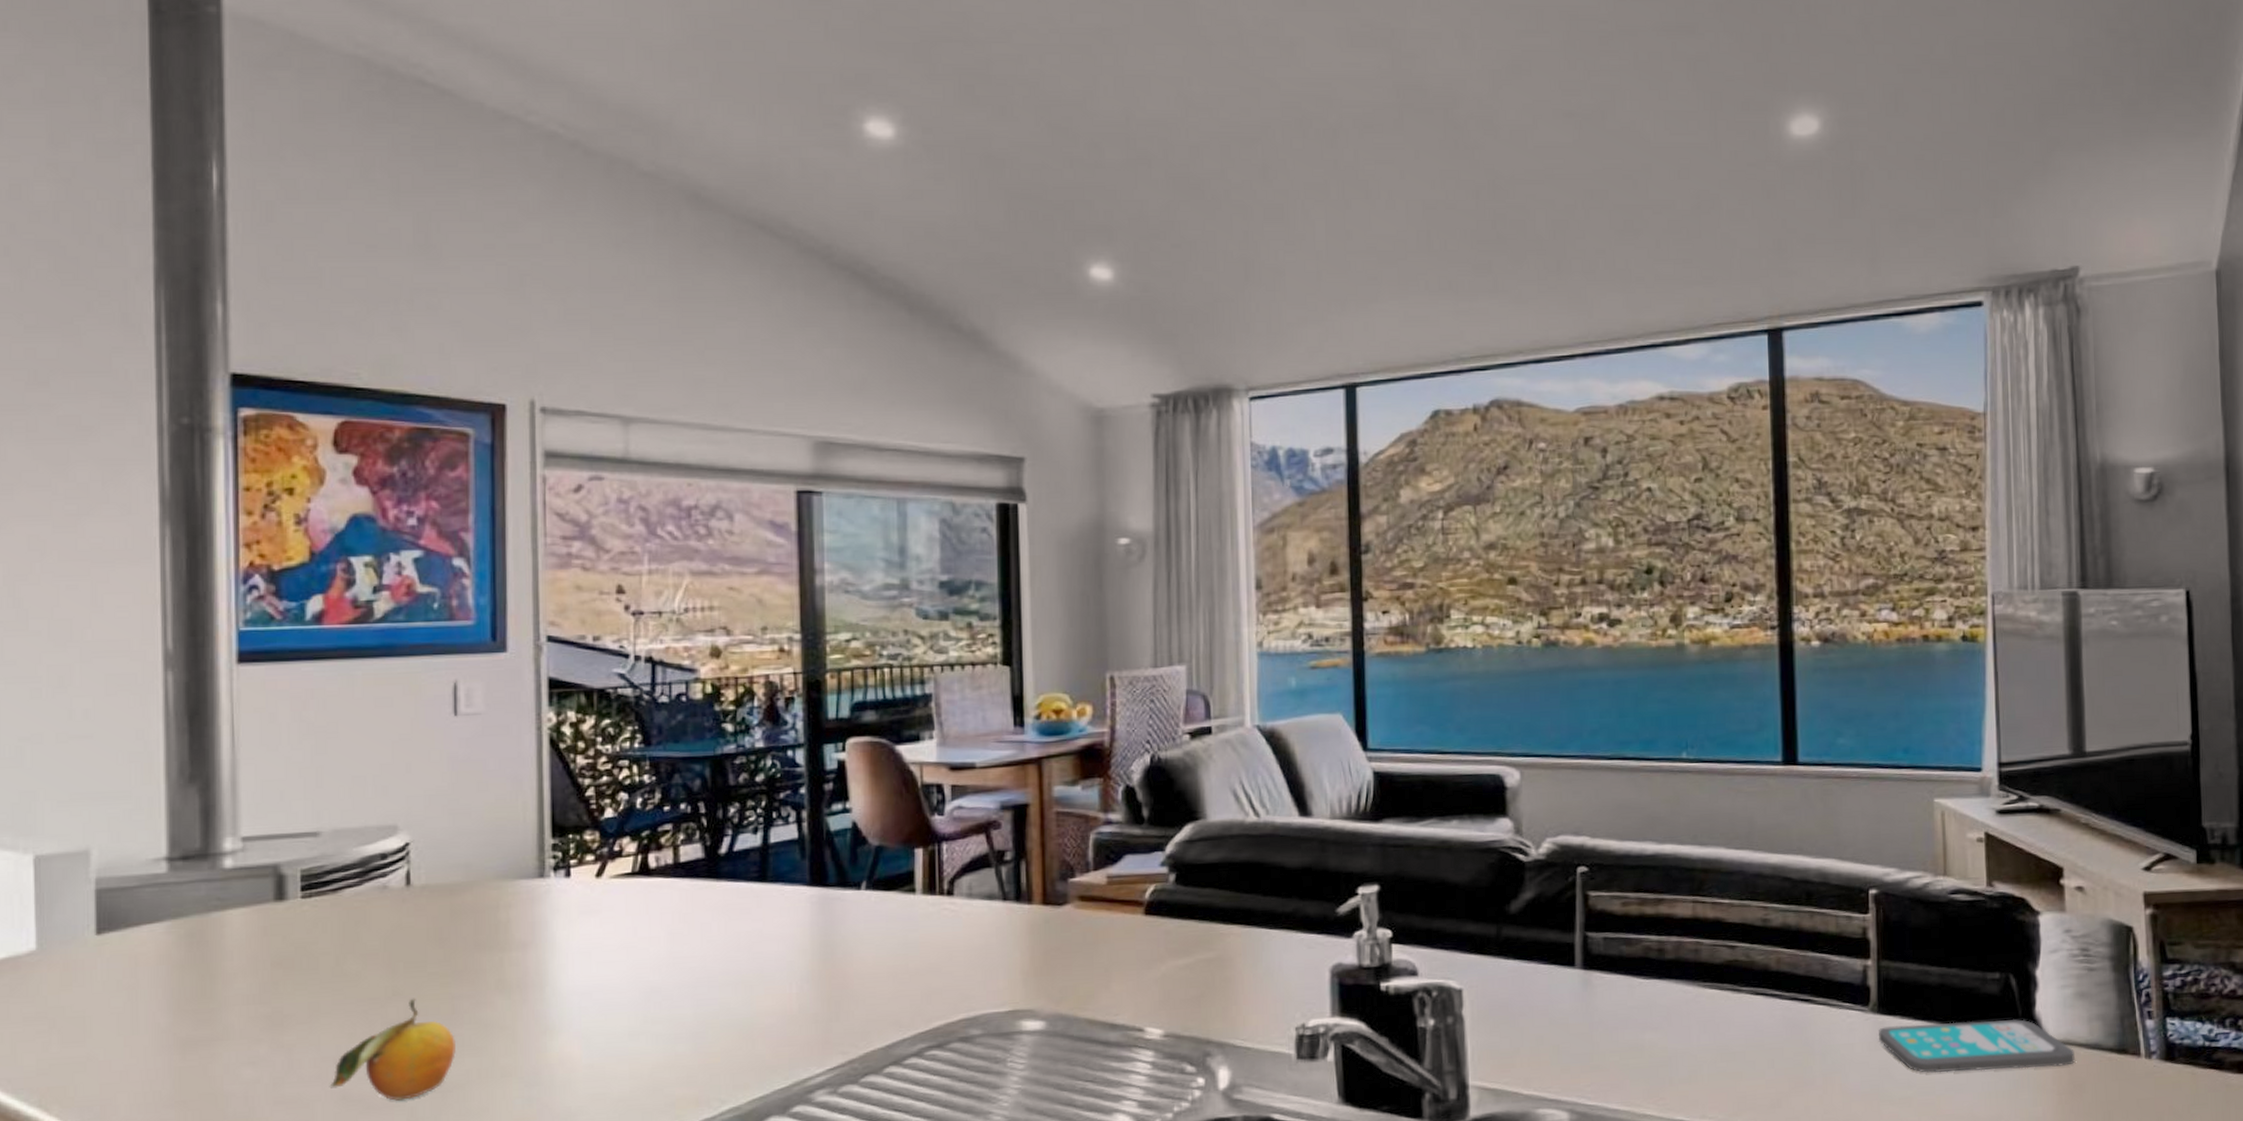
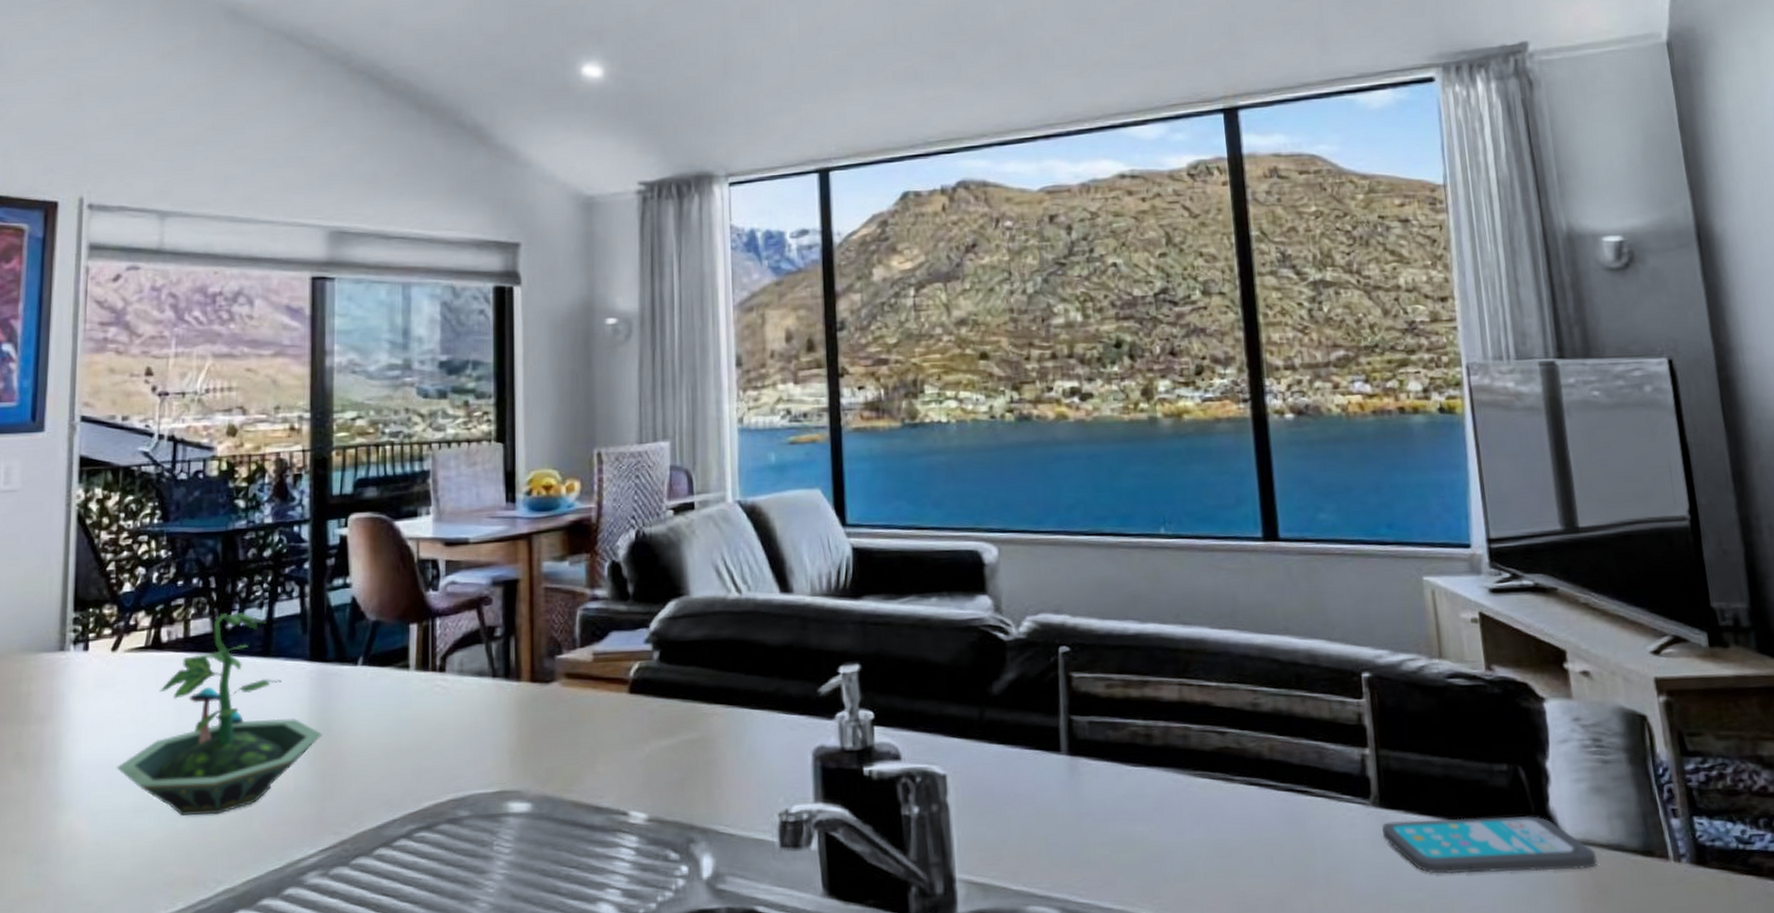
terrarium: none [608,837,827,1038] -> present [117,612,323,816]

